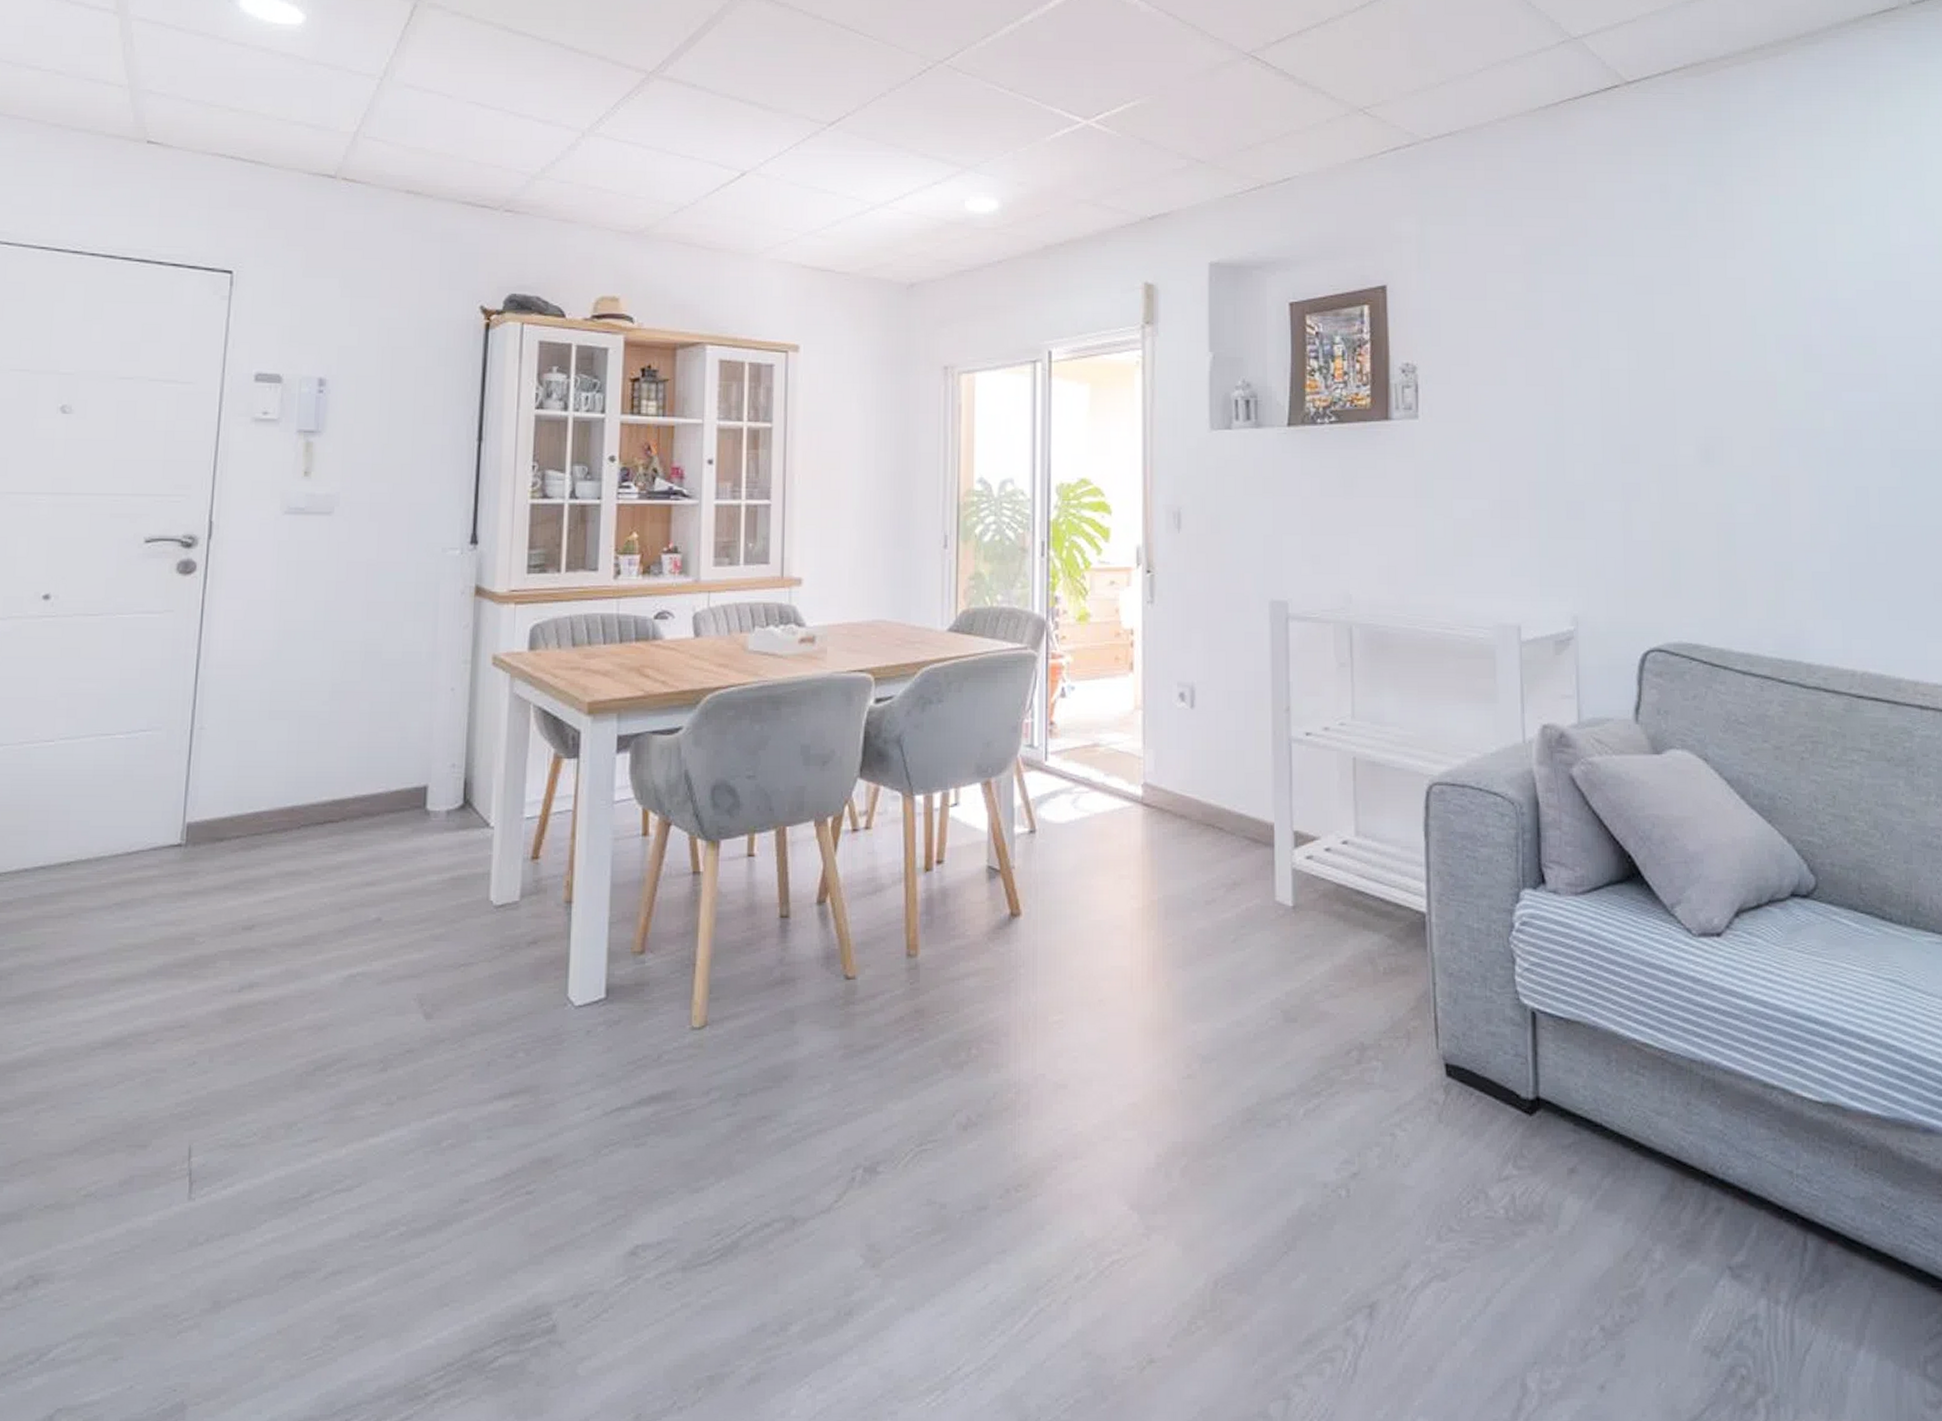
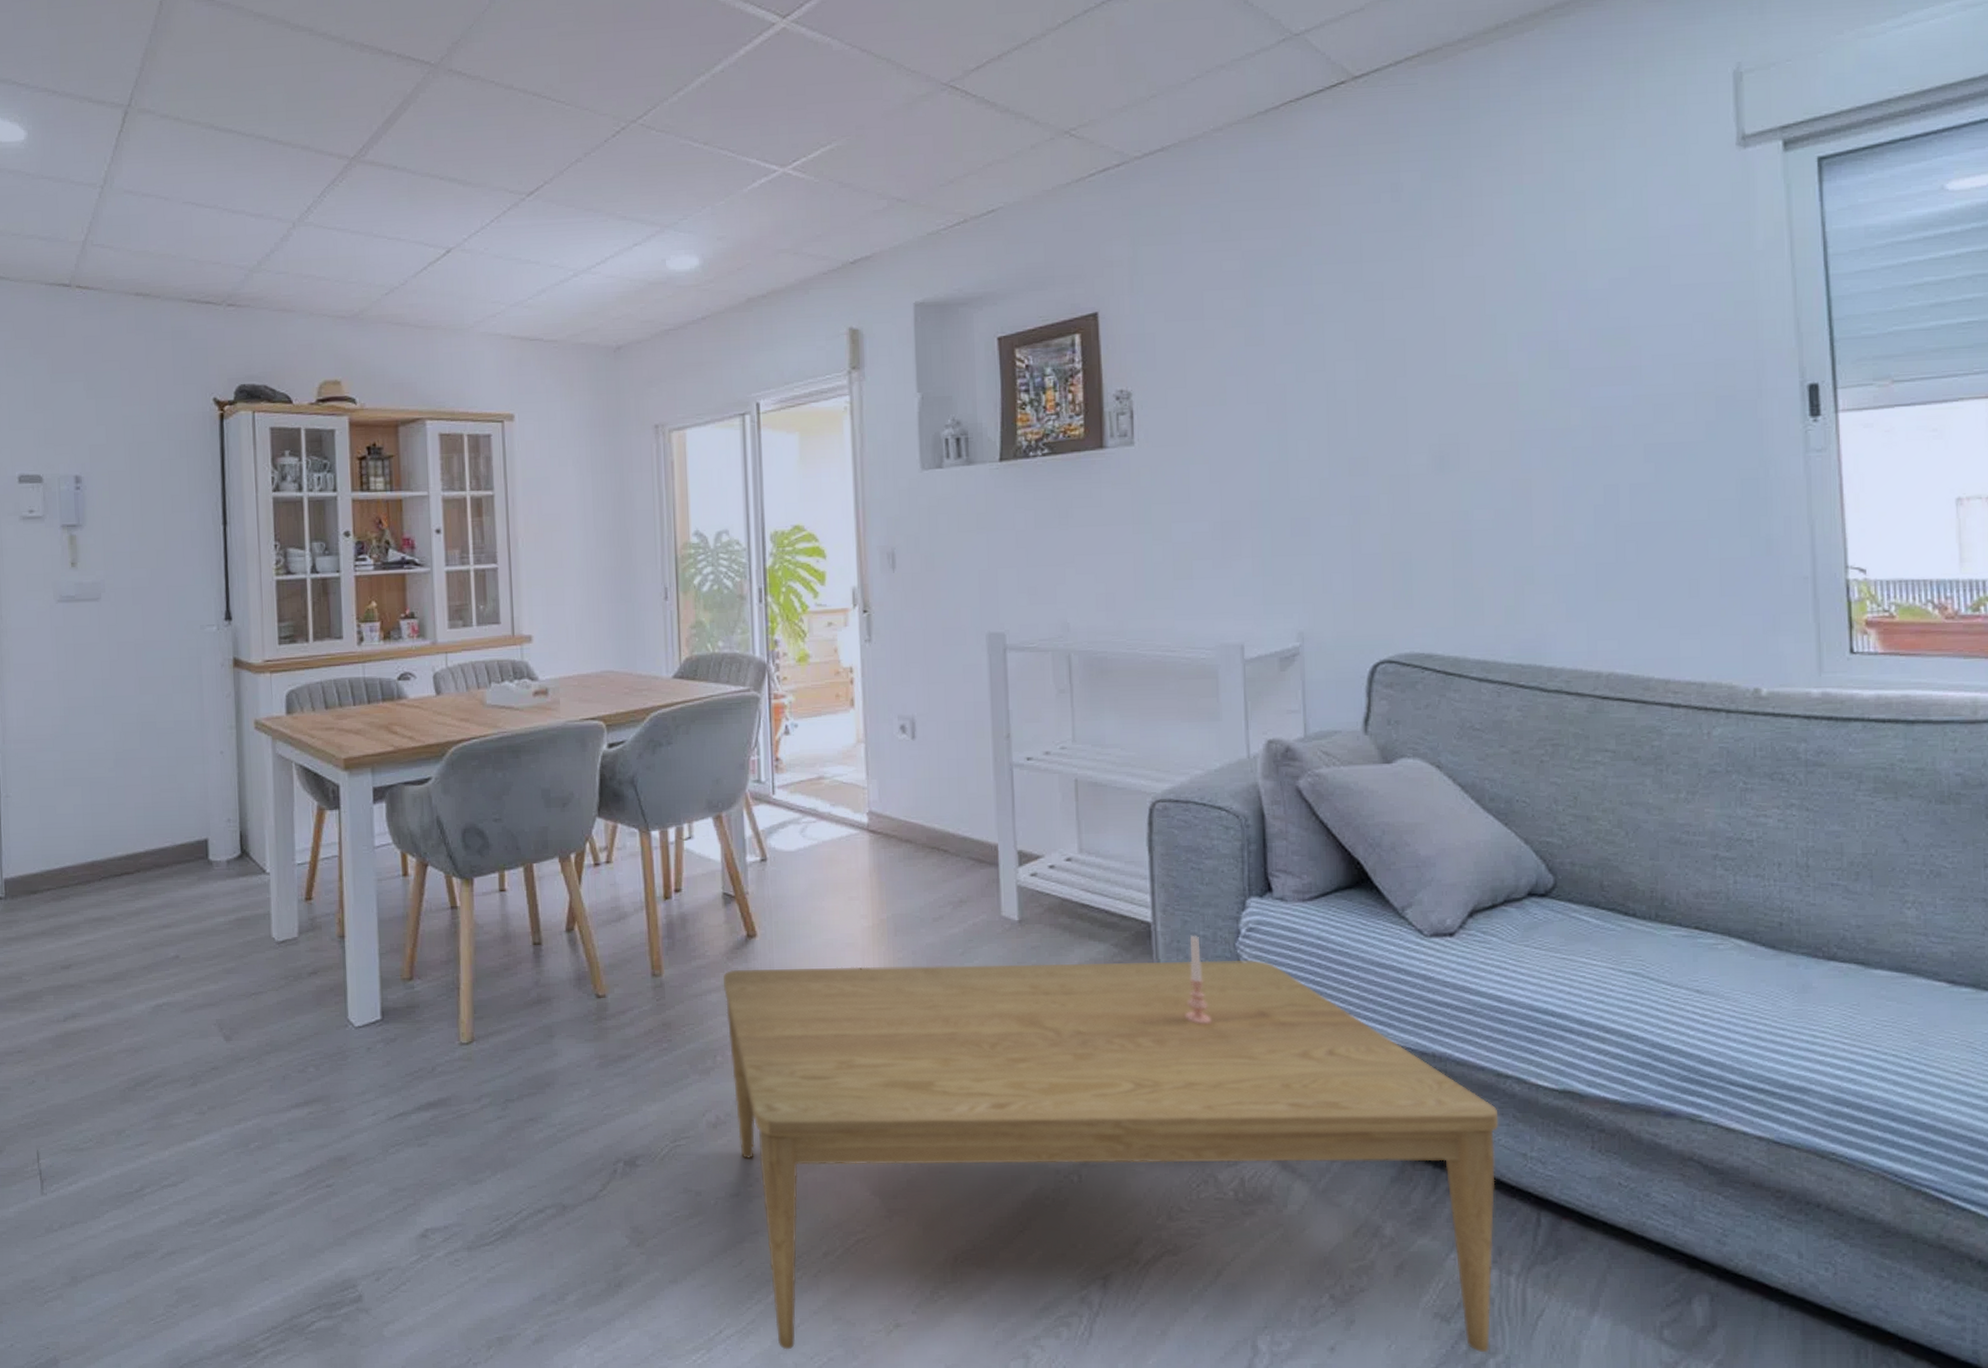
coffee table: none [982,951,1766,1392] -> present [723,960,1499,1353]
candle: none [1458,927,1485,1025] -> present [1185,935,1212,1025]

